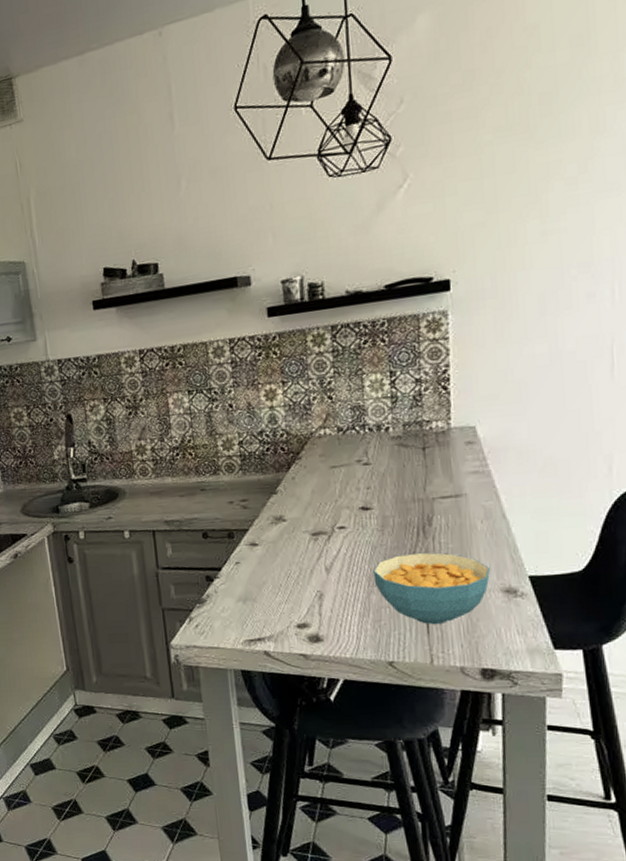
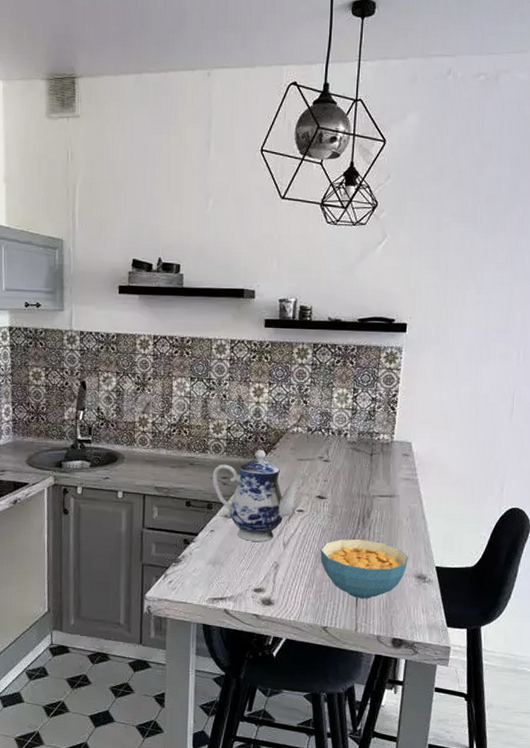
teapot: none [228,461,345,570] -> present [212,449,308,542]

